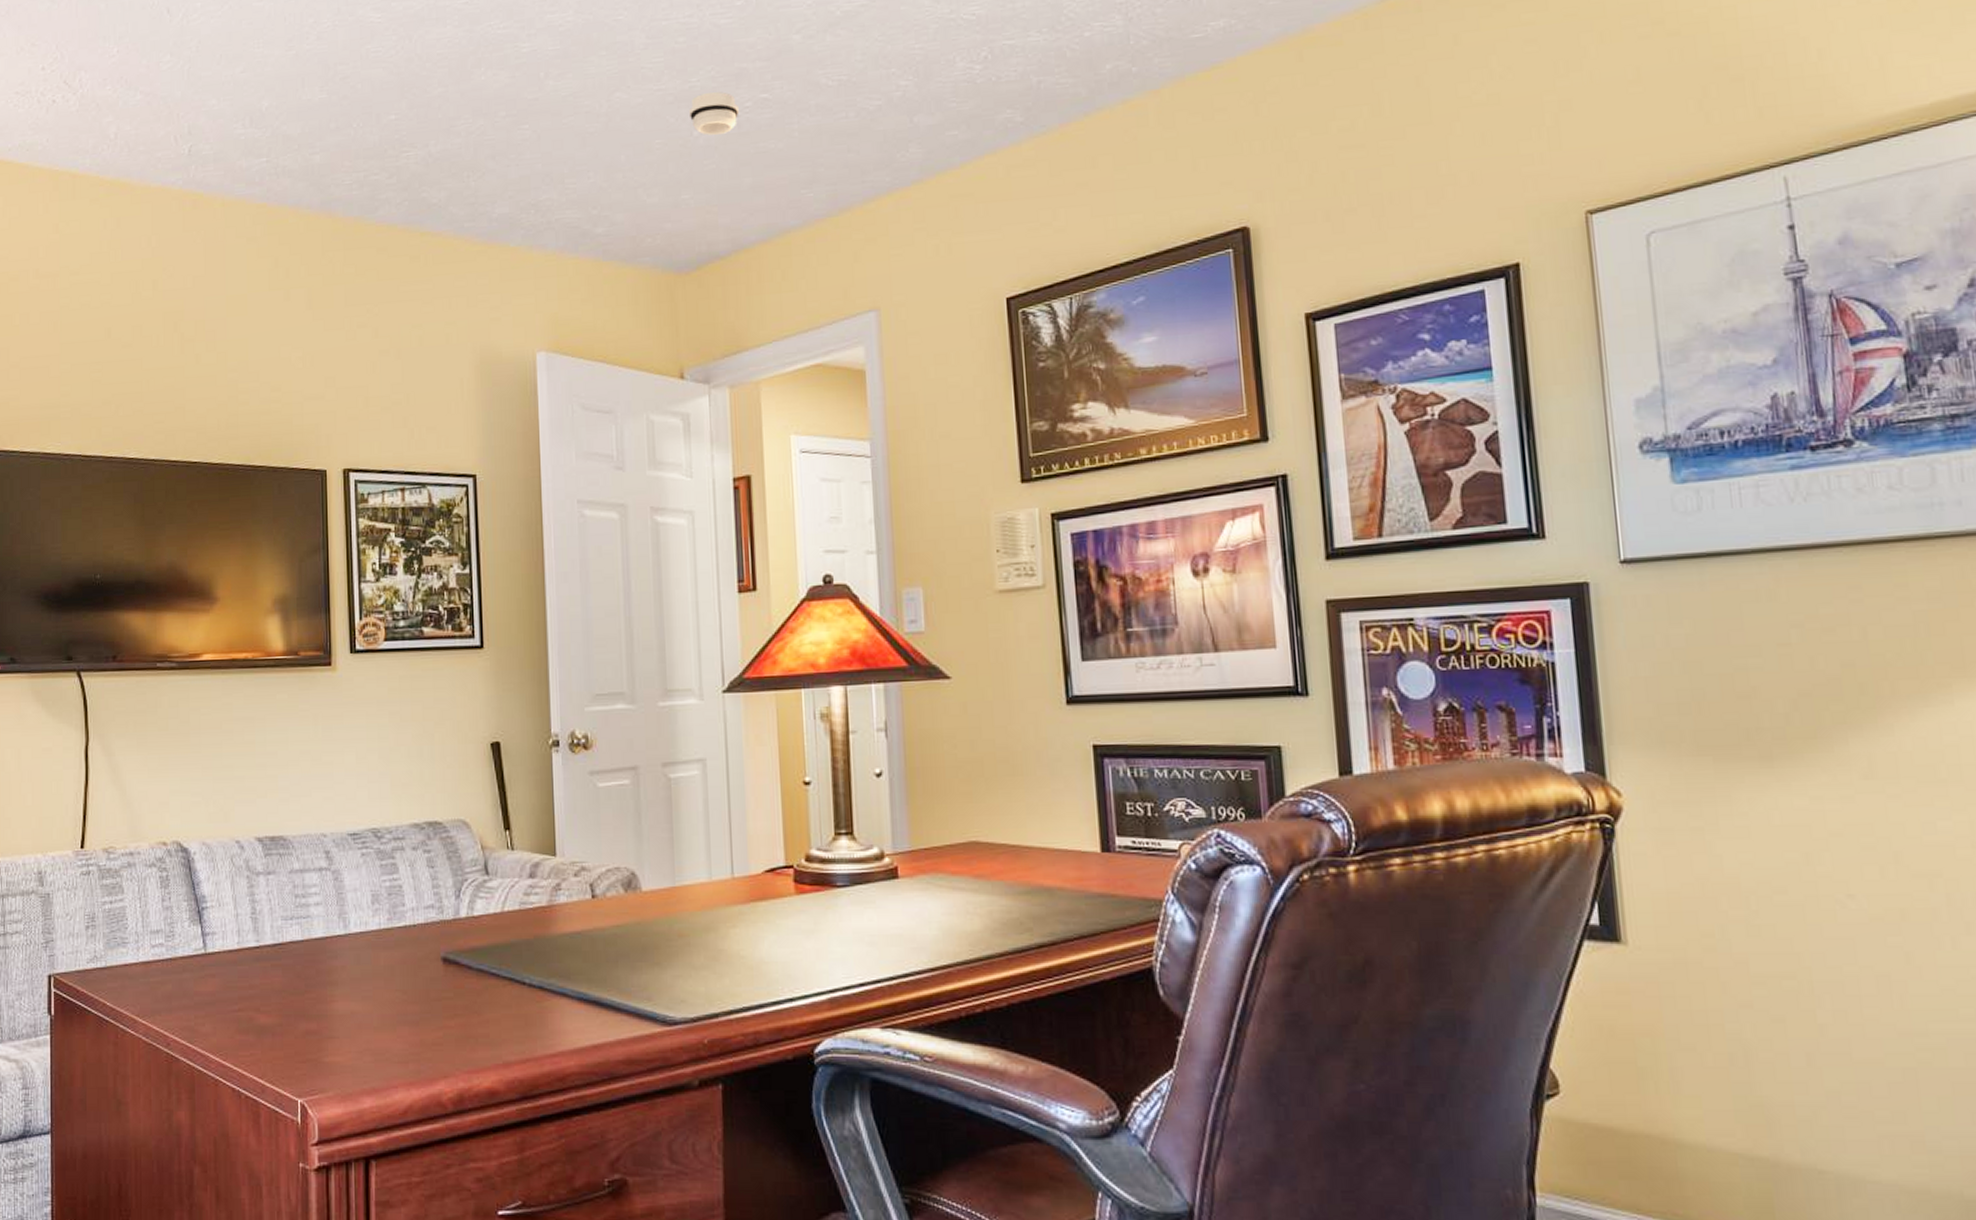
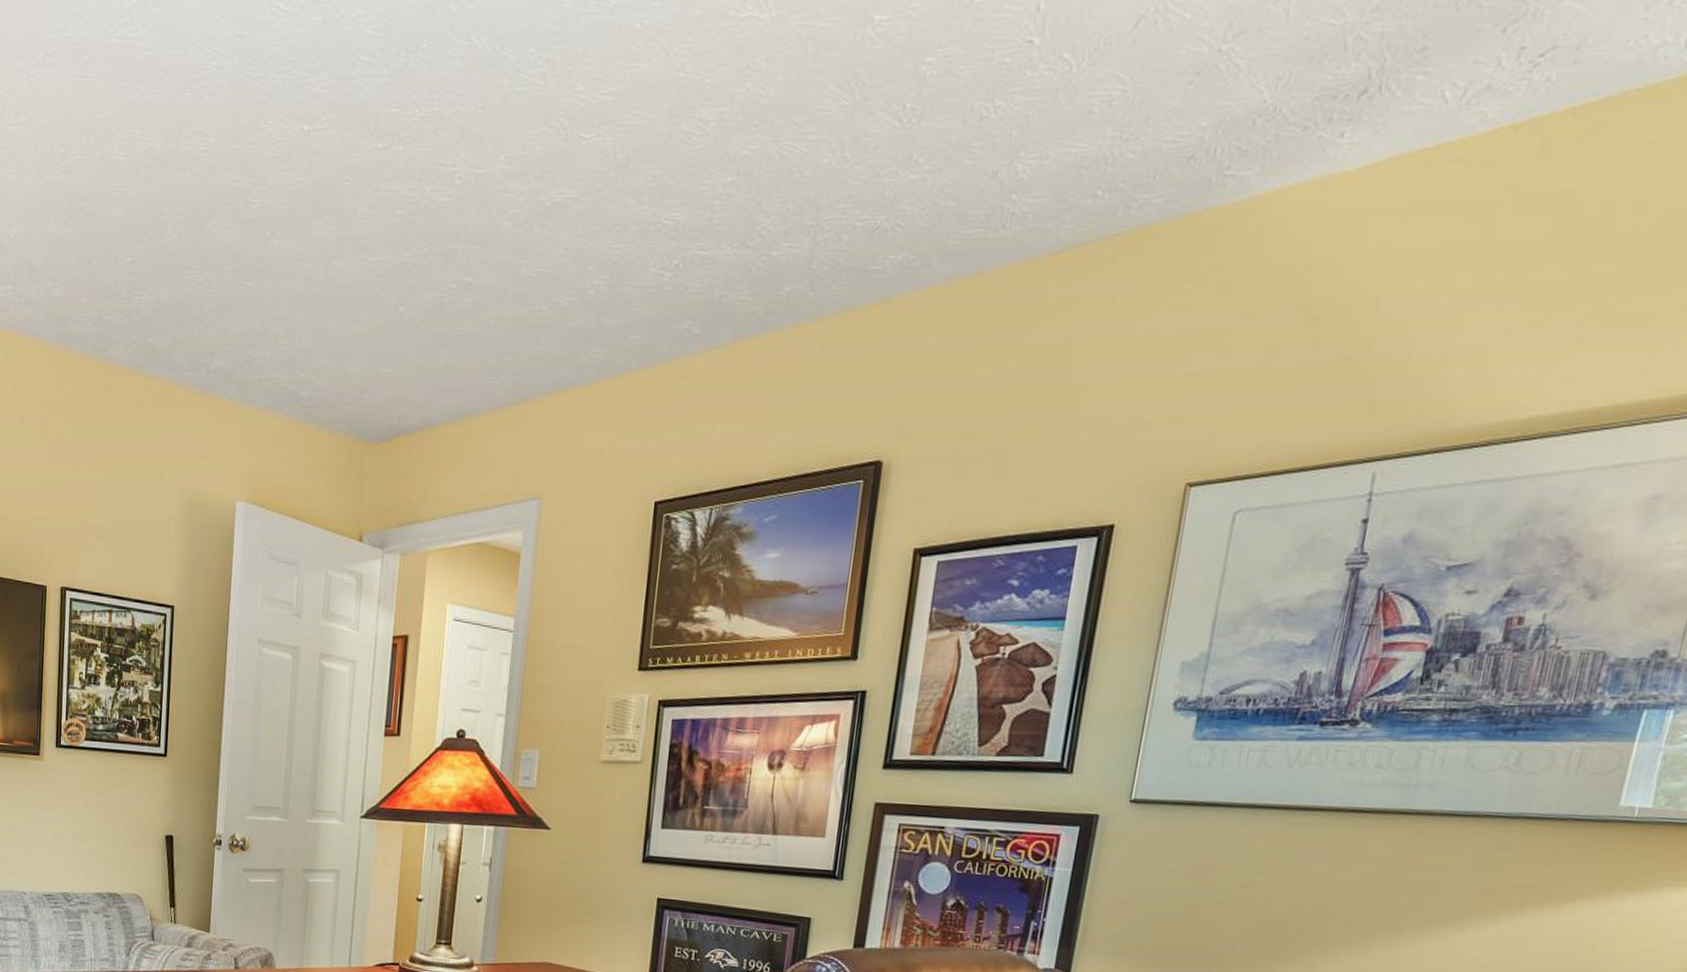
smoke detector: present [689,92,740,135] -> none [398,271,445,313]

